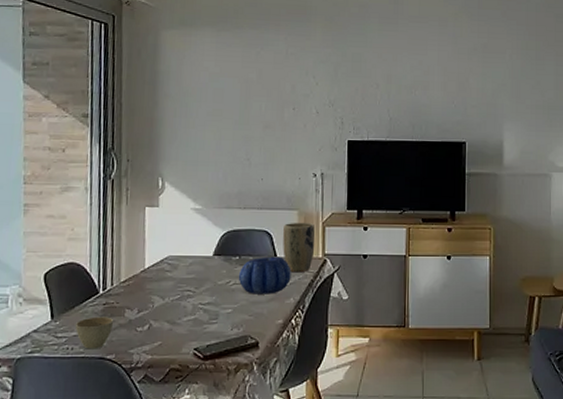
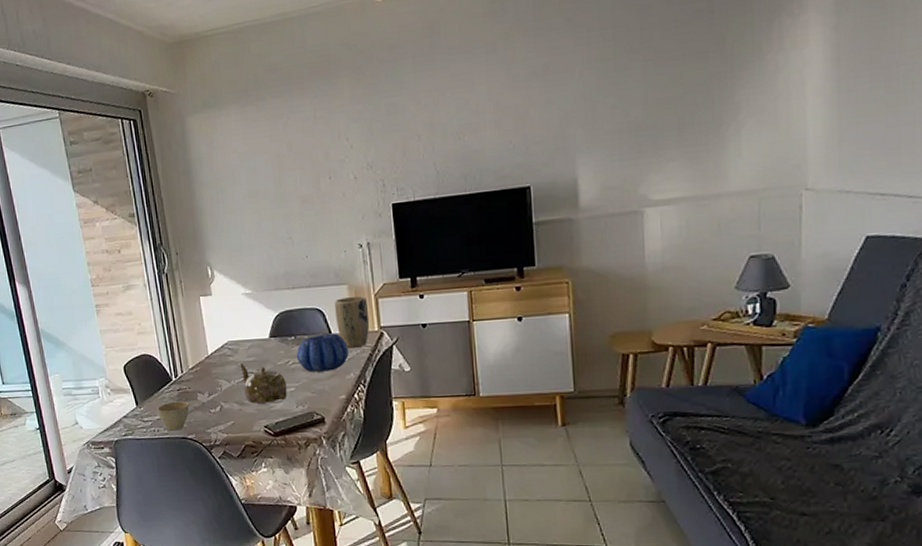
teapot: none [176,279,224,323] -> present [239,362,288,403]

